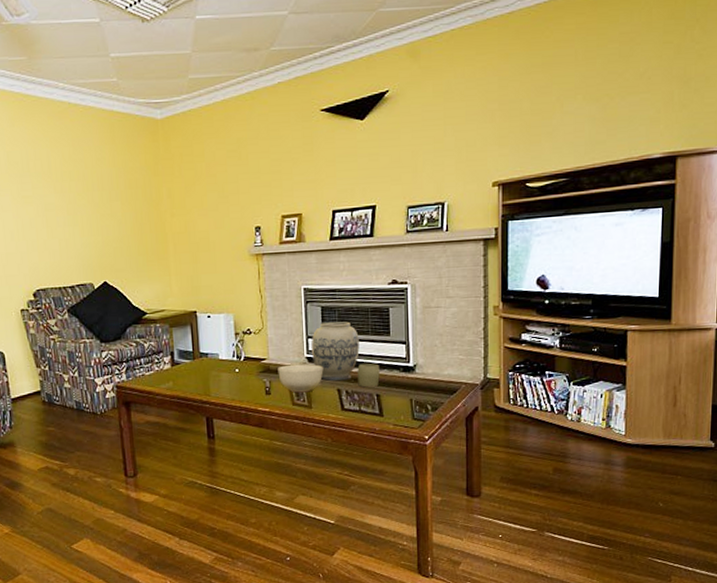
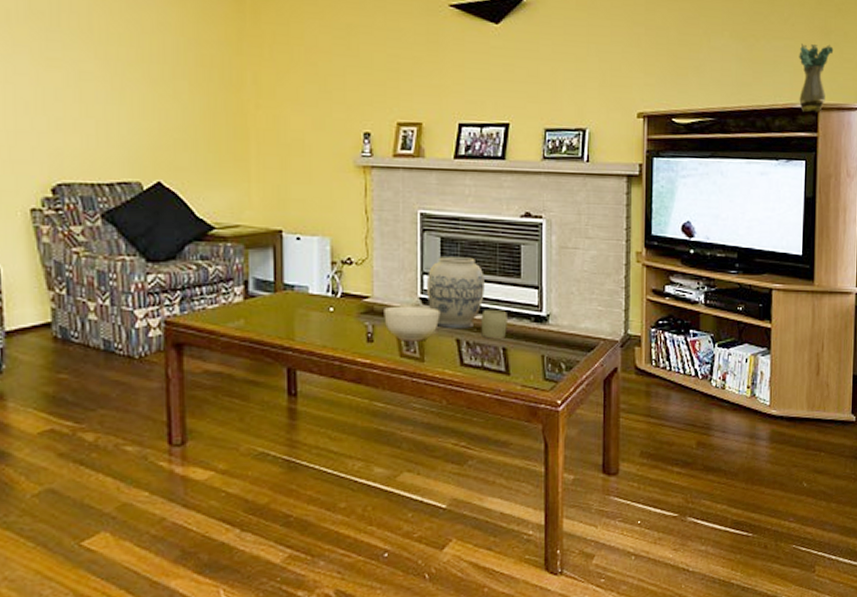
vase: none [655,92,694,163] -> present [799,43,834,114]

